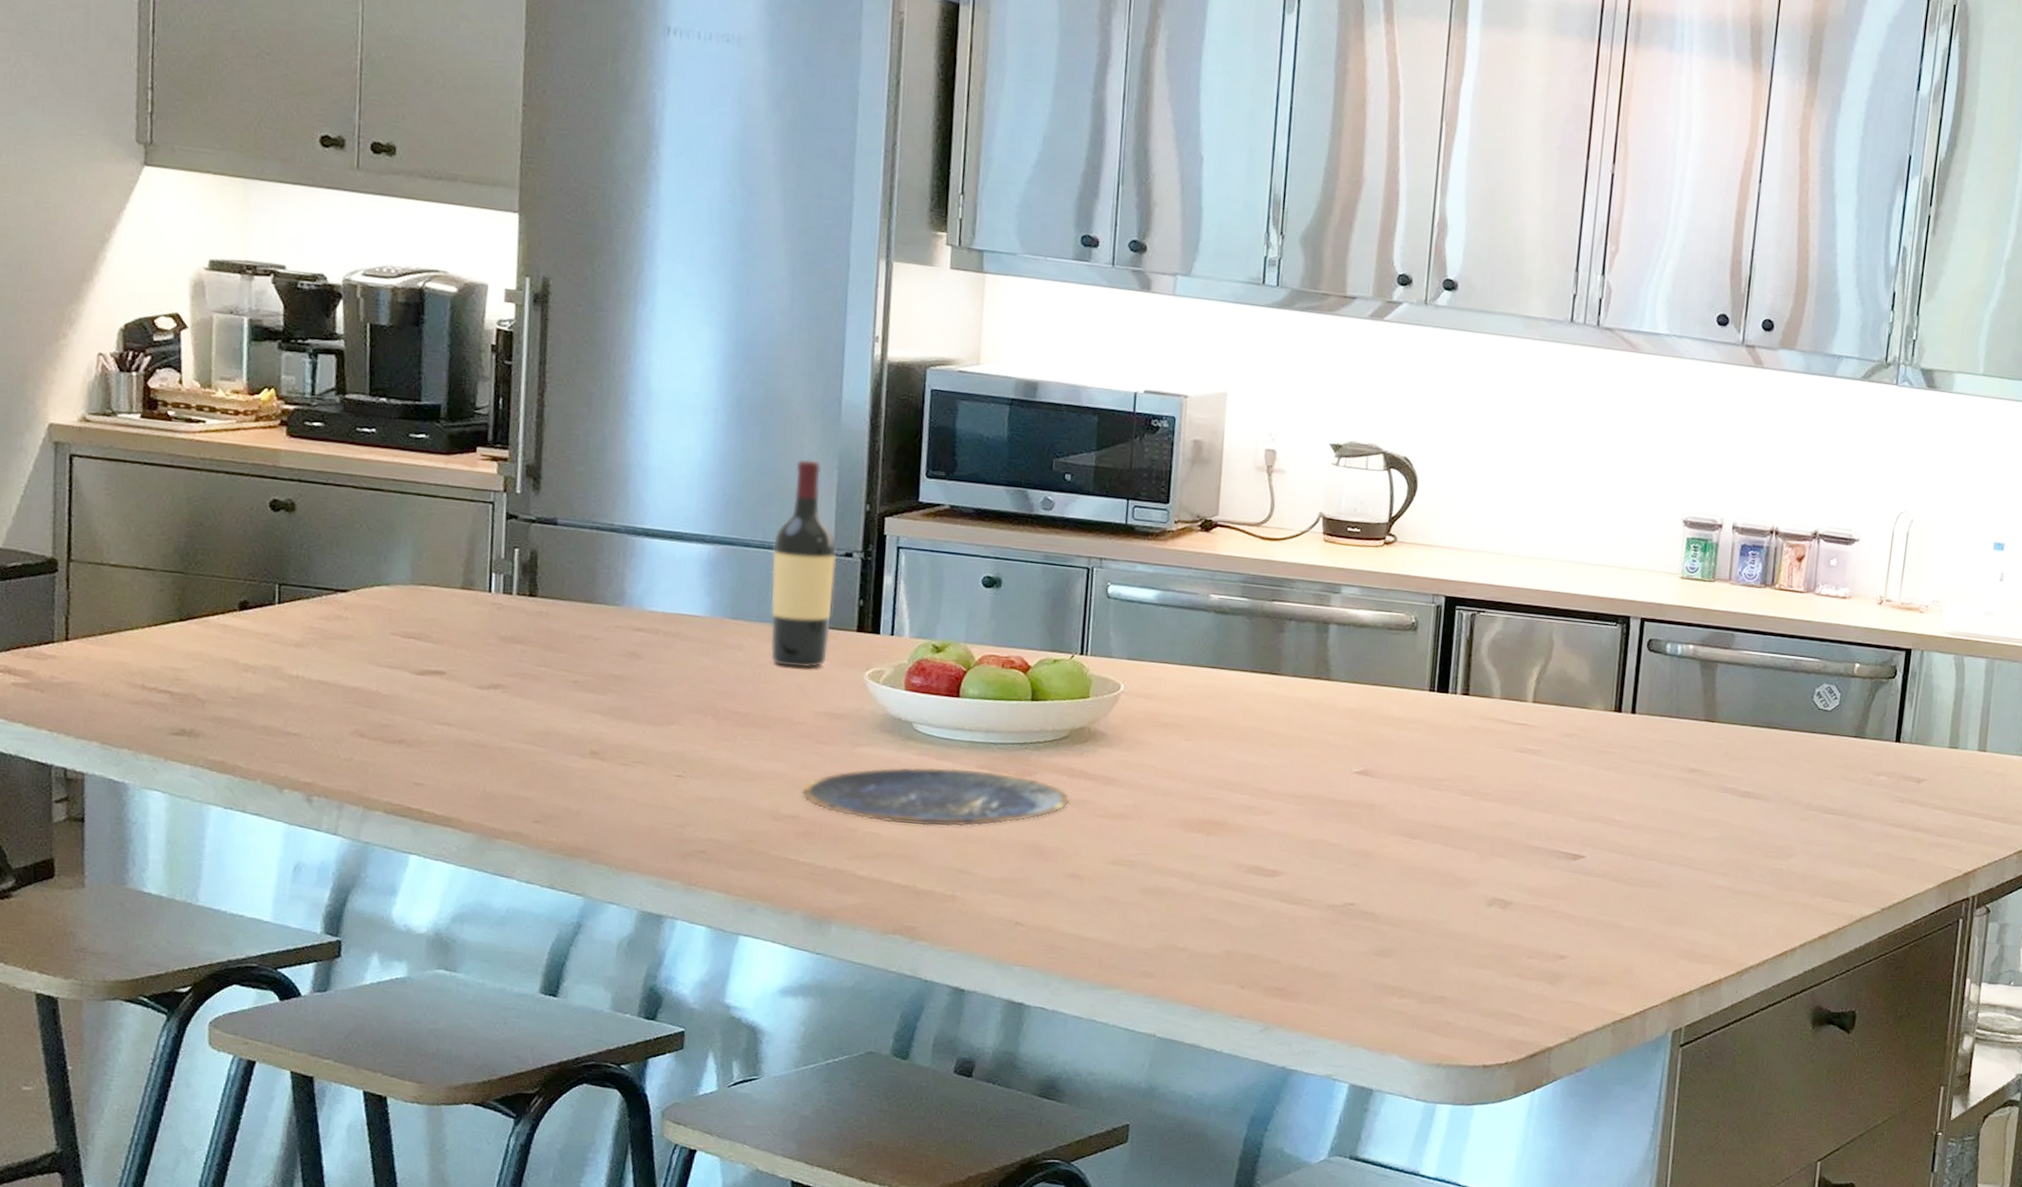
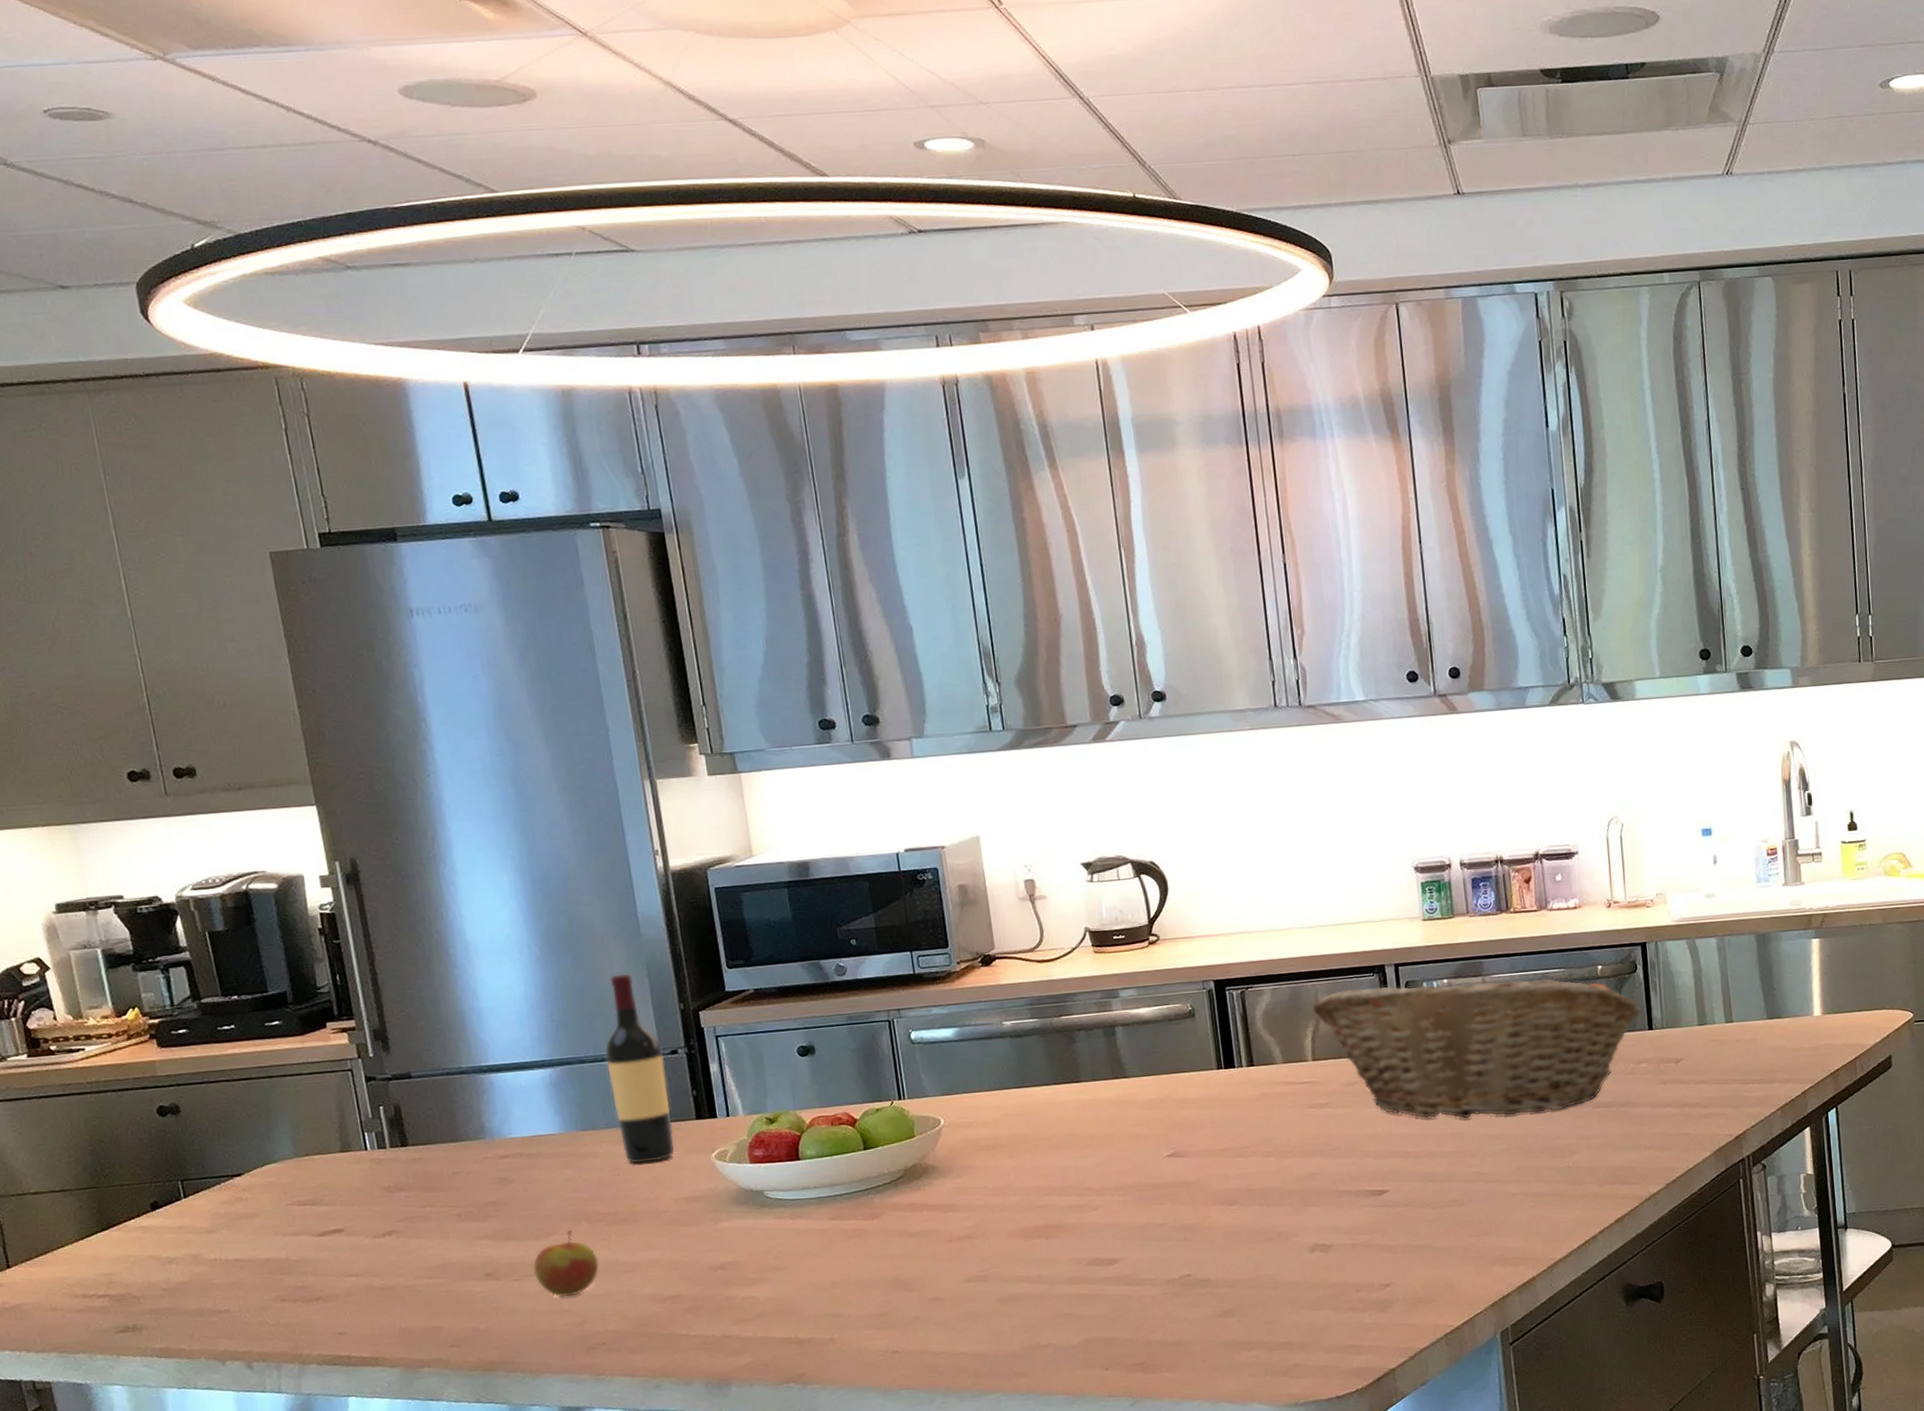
apple: none [643,722,717,795] -> present [533,1230,599,1298]
plate: present [801,767,1069,827] -> none [678,1219,917,1286]
fruit basket: none [1544,634,1893,808] -> present [1313,977,1642,1119]

